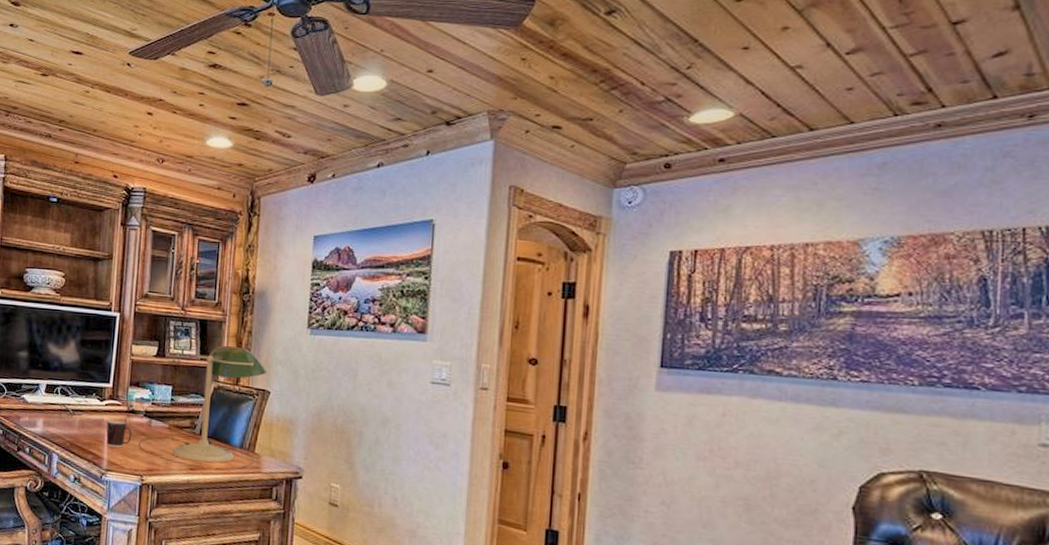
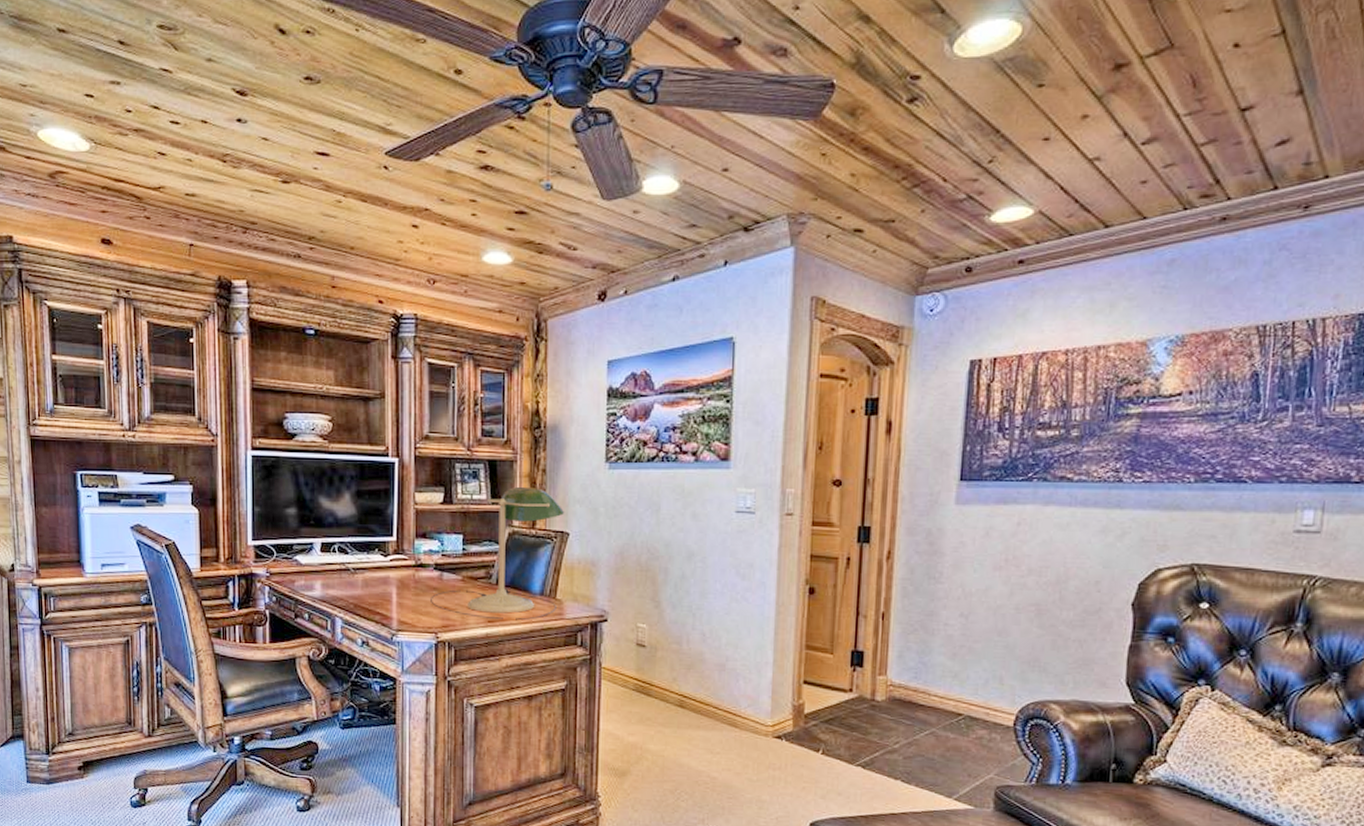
mug: present [106,420,132,448] -> none [393,576,422,606]

